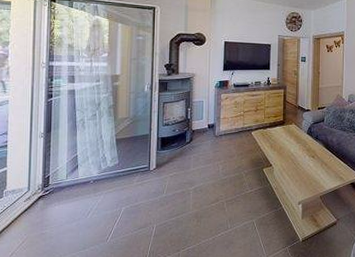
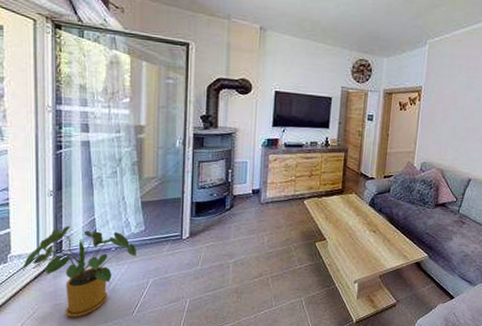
house plant: none [15,163,111,245] -> present [23,226,136,317]

